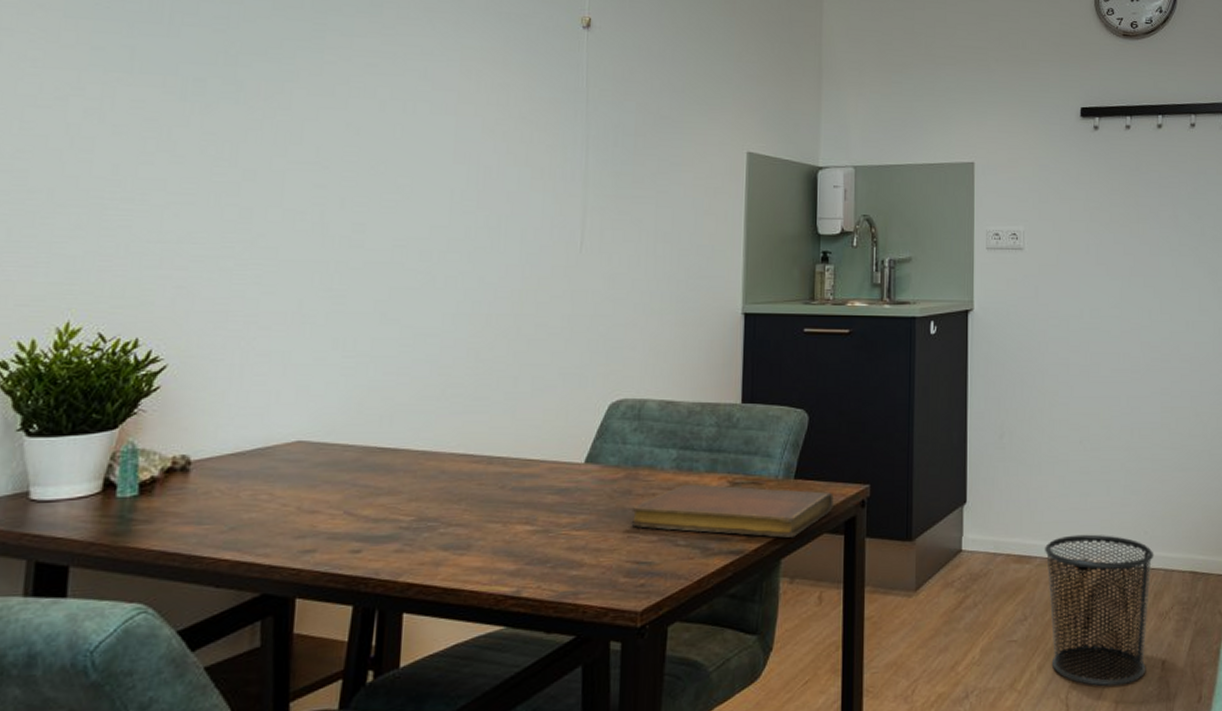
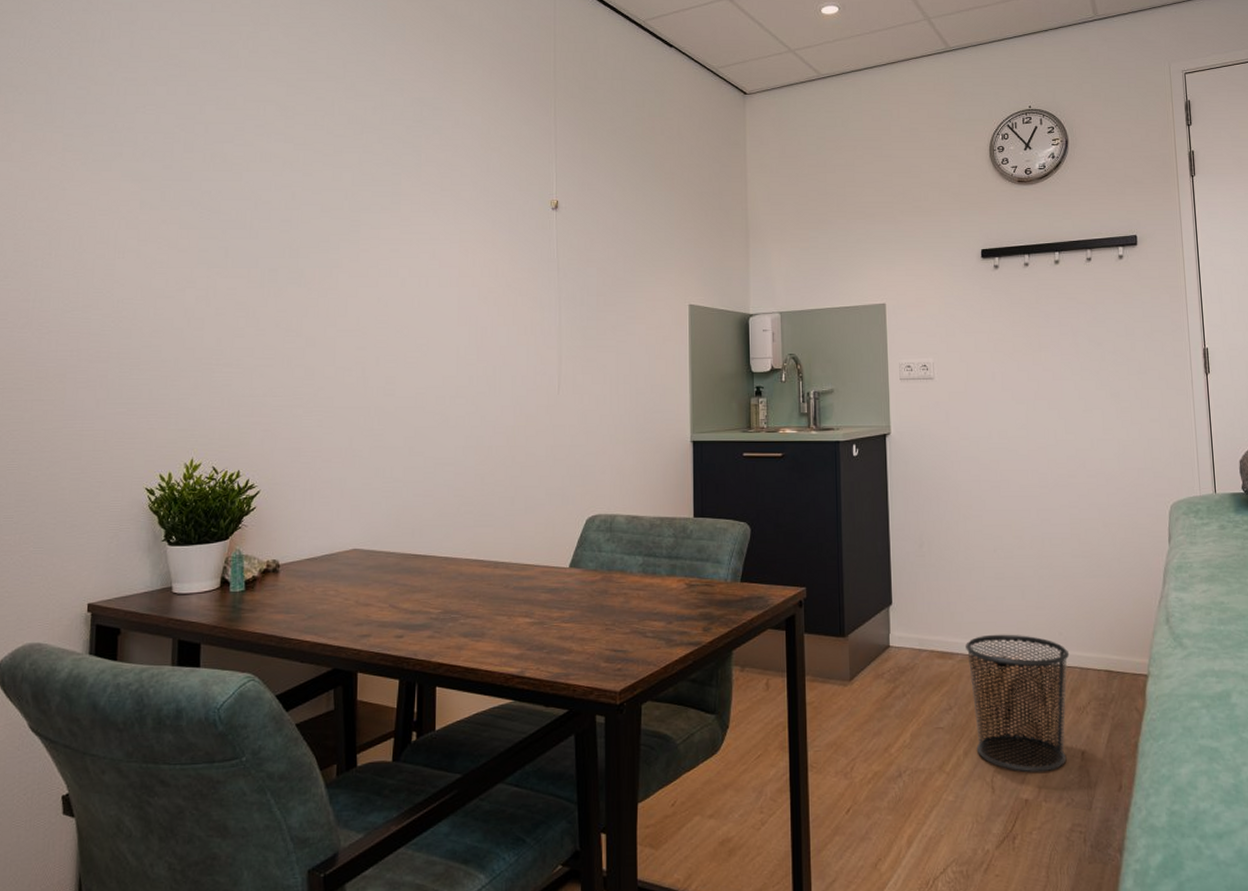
notebook: present [631,484,834,538] -> none [608,585,775,632]

